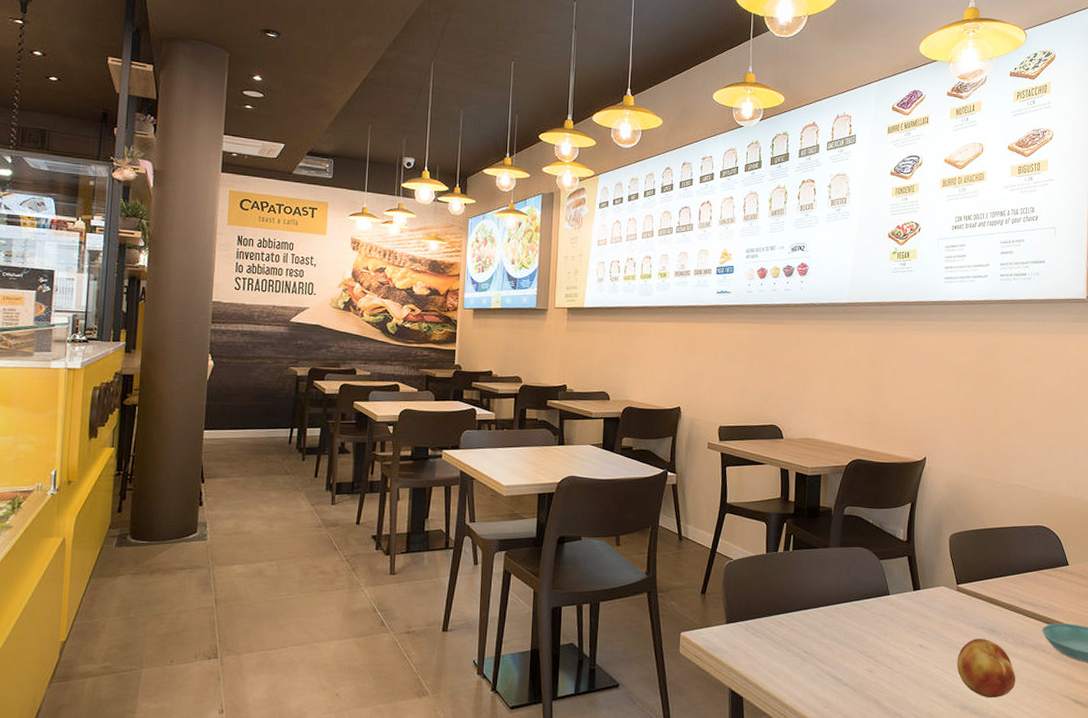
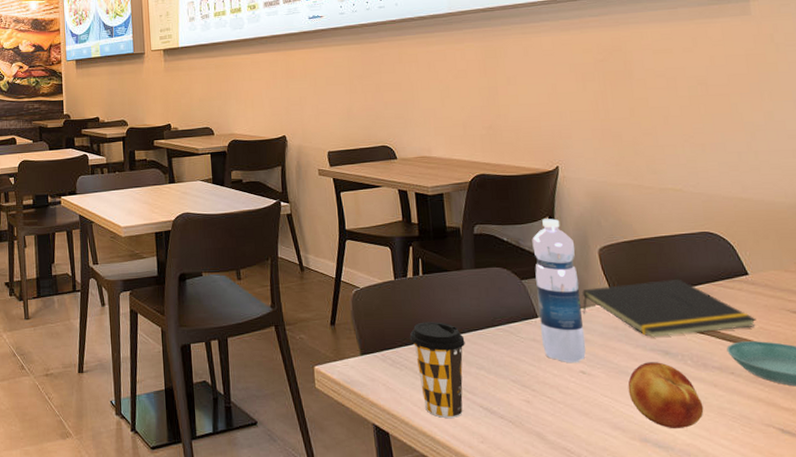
coffee cup: none [773,595,823,684] -> present [409,322,465,418]
water bottle: none [890,505,930,637] -> present [532,218,586,362]
notepad: none [928,566,1069,617] -> present [582,278,756,337]

